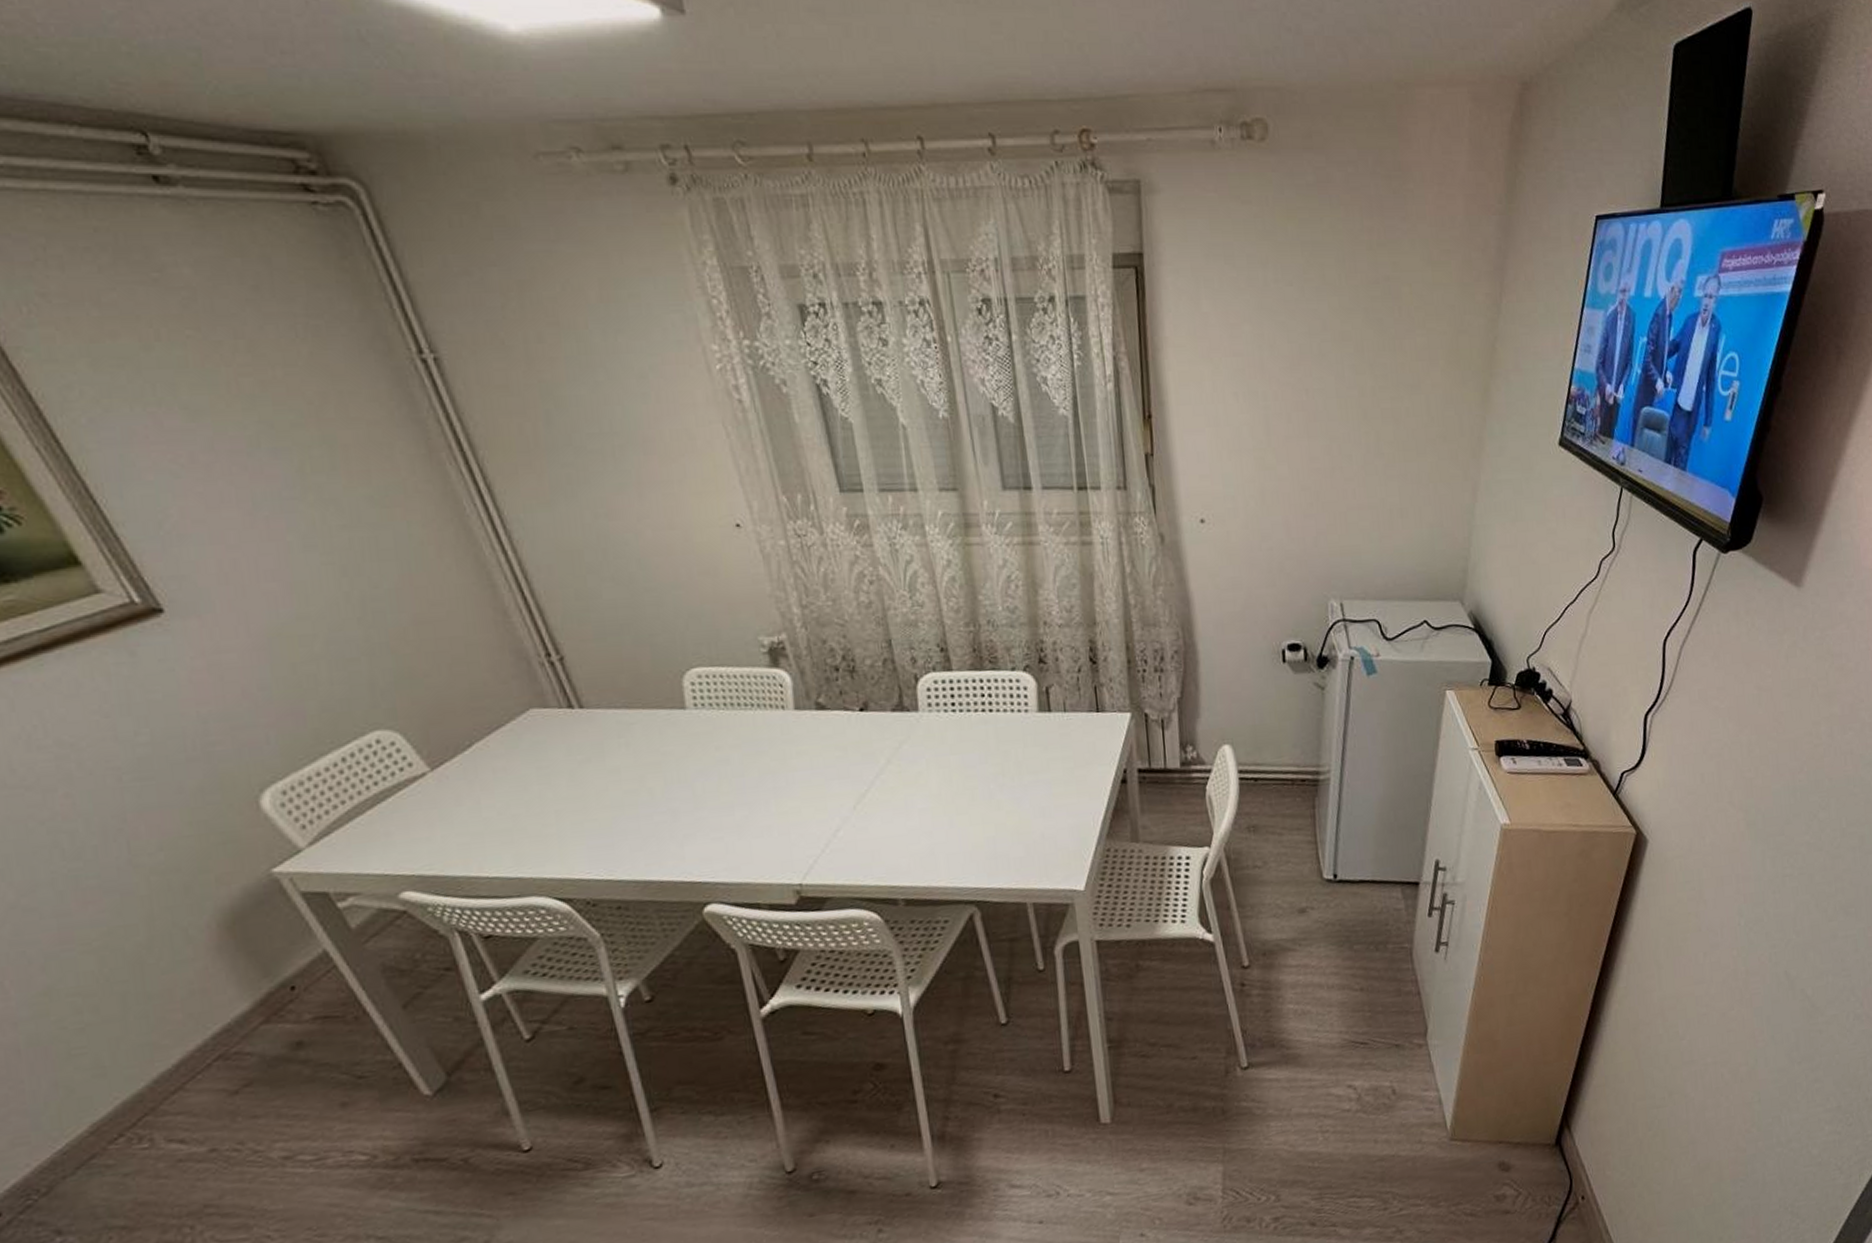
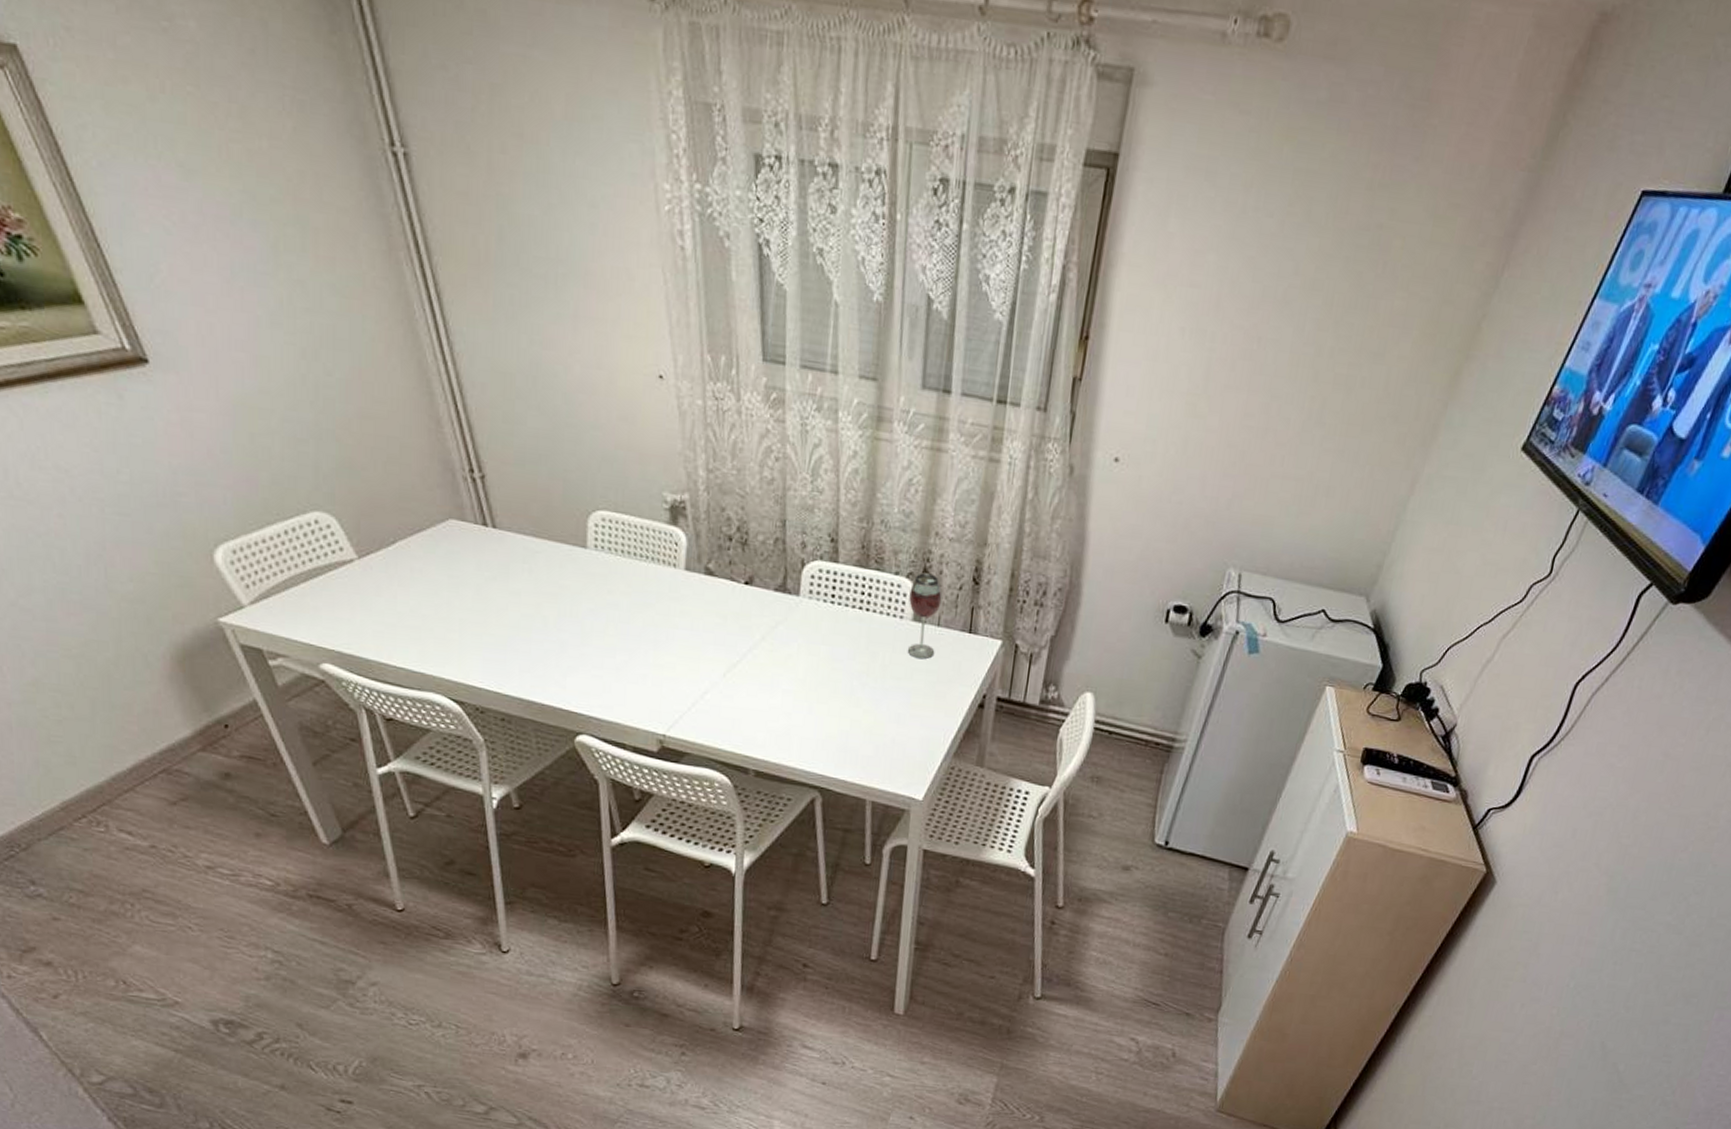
wineglass: none [1029,662,1067,748] -> present [907,573,943,659]

